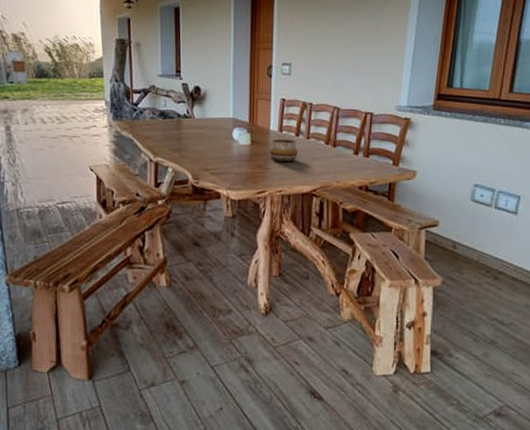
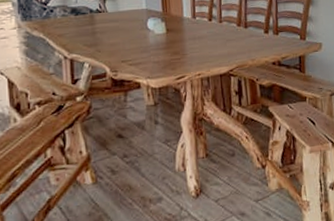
decorative bowl: present [269,139,297,162] -> none [185,24,212,47]

